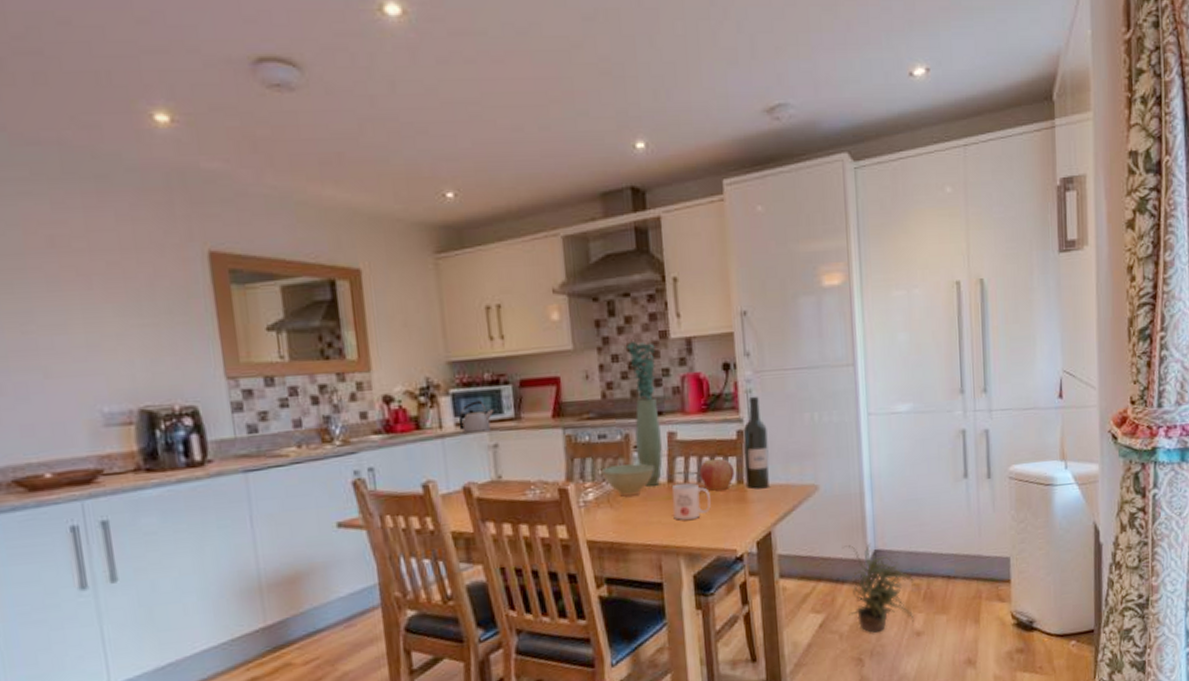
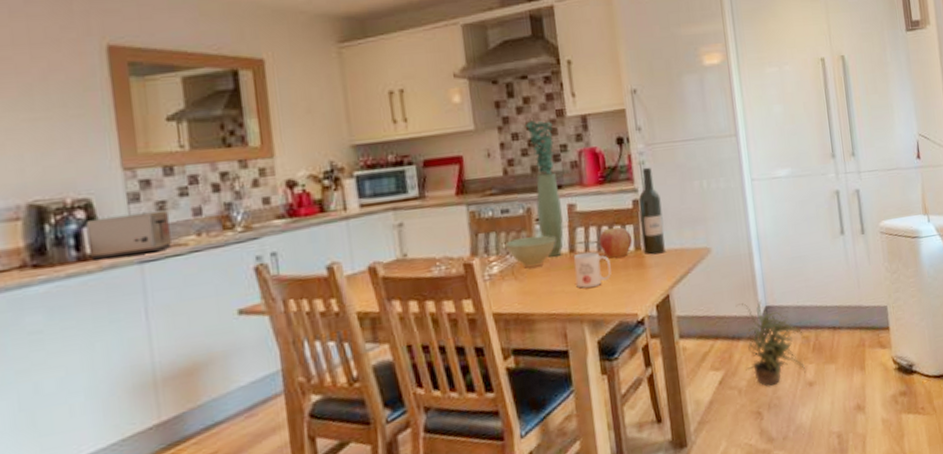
toaster: none [193,421,274,467] -> present [85,210,172,261]
kettle: present [458,400,494,435] -> none [363,181,399,215]

